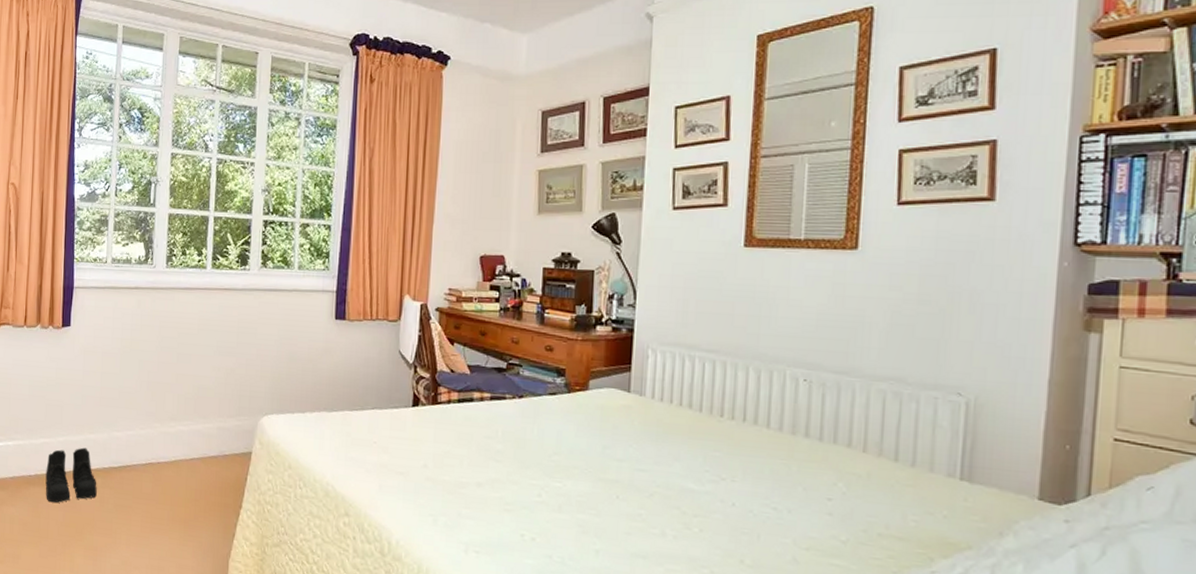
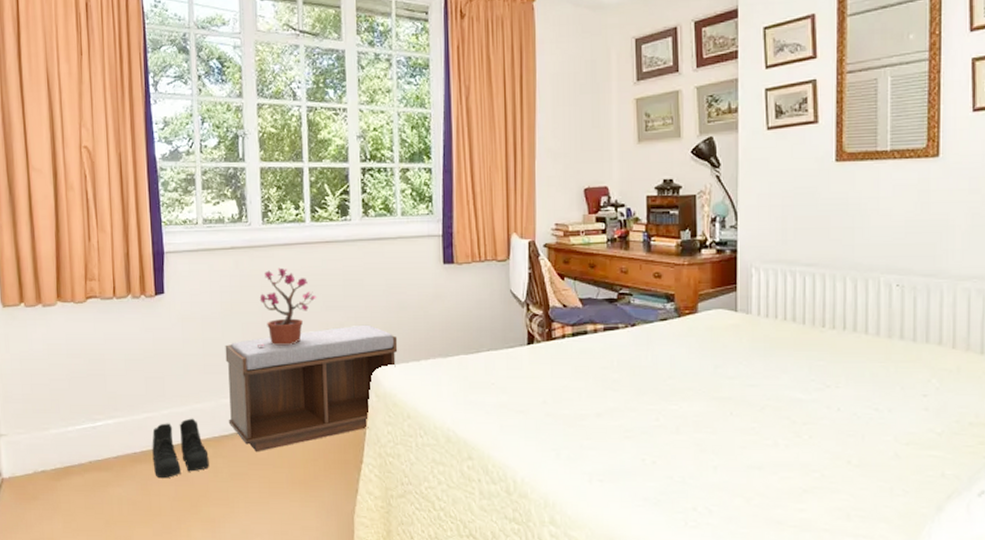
bench: none [118,372,285,487] -> present [225,324,398,453]
potted plant: none [152,310,212,386] -> present [258,267,317,347]

